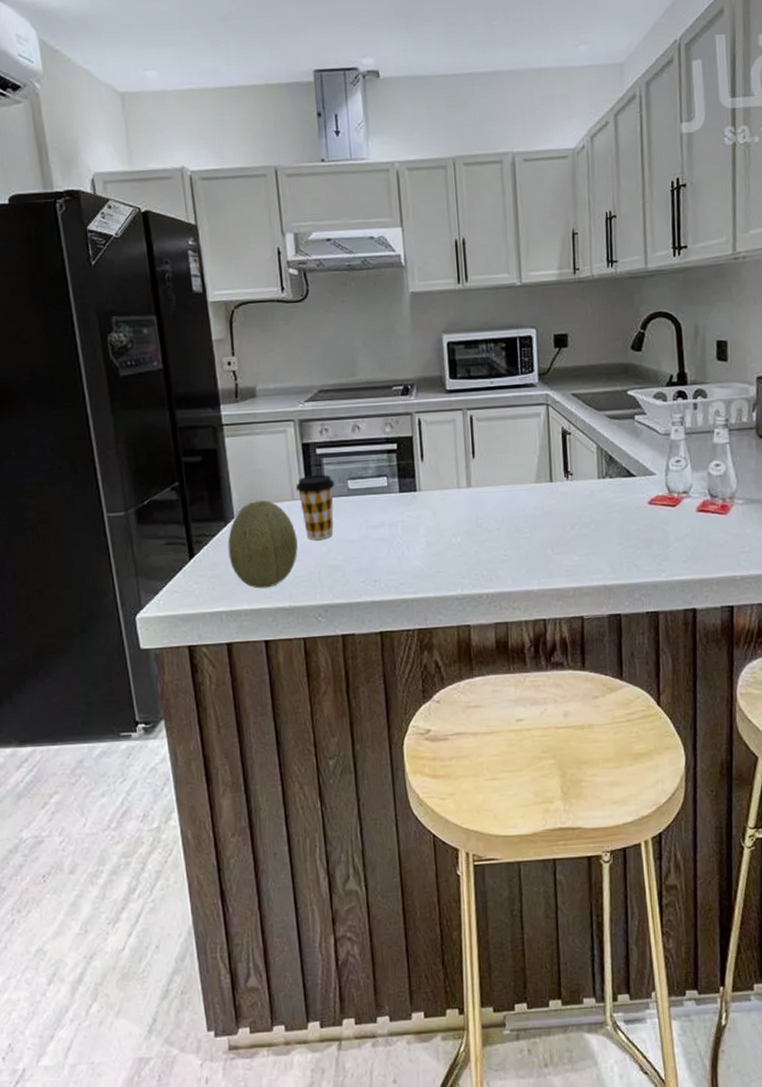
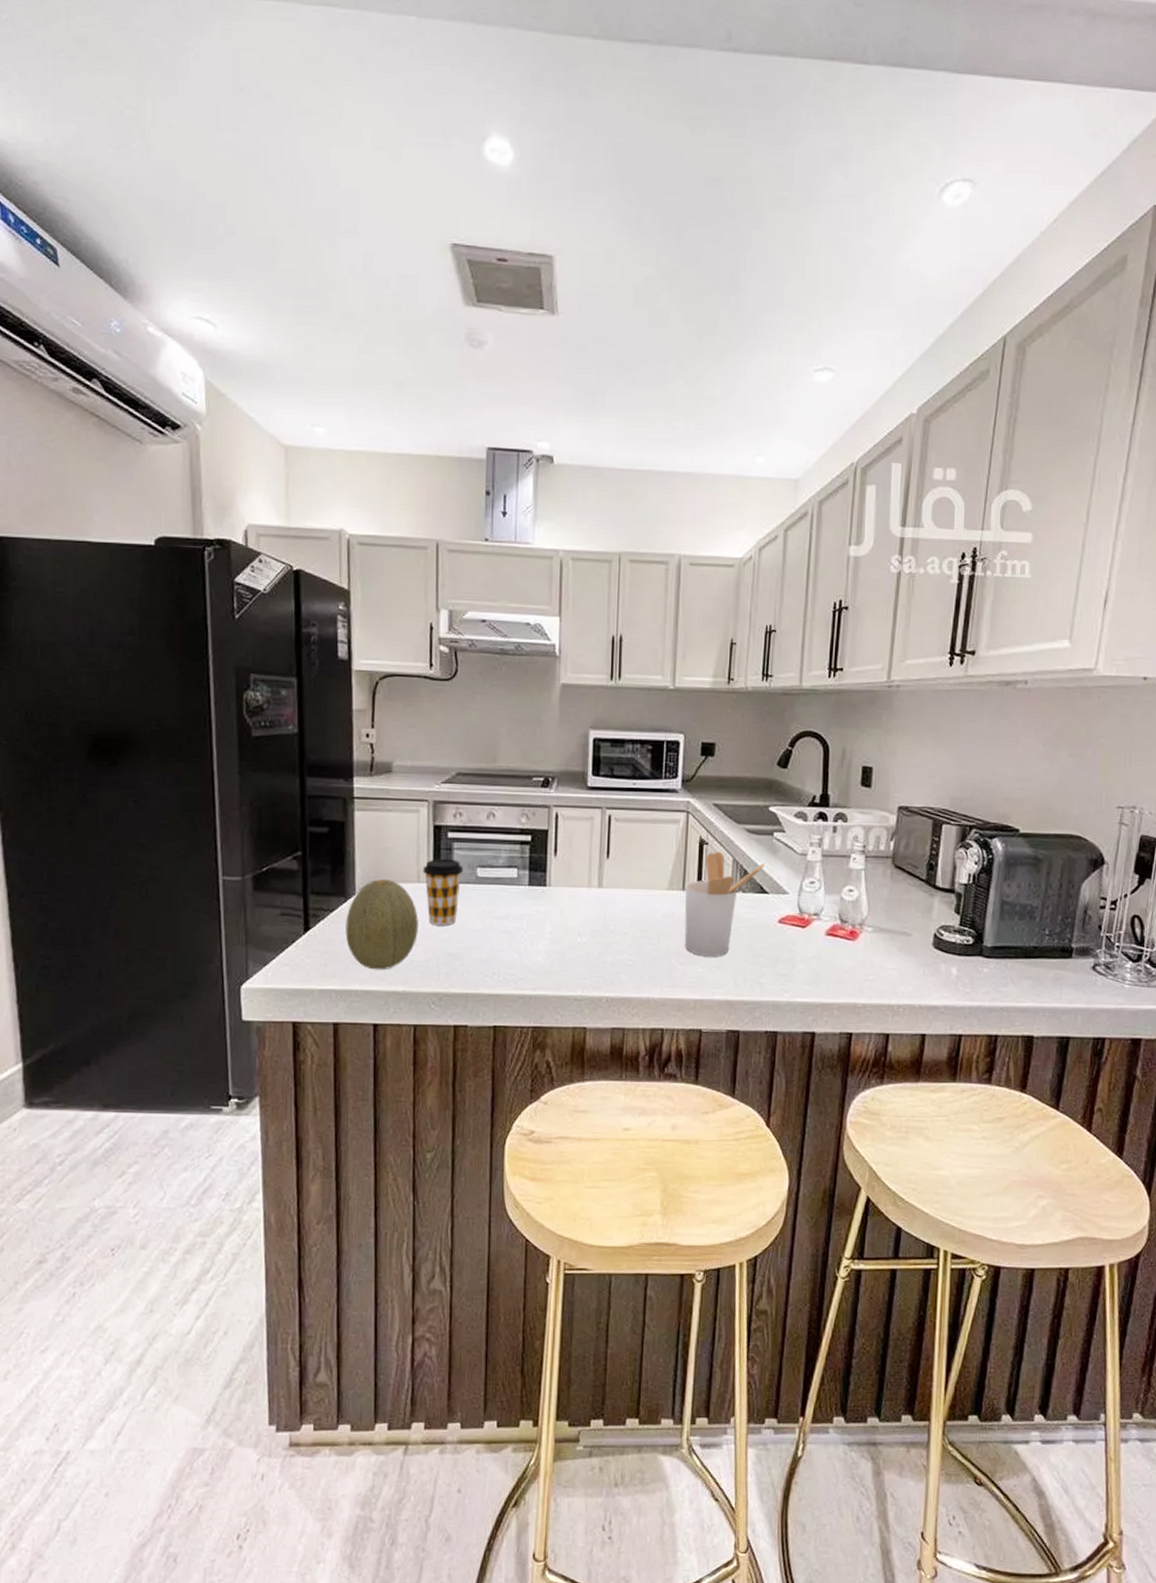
utensil holder: none [552,440,629,545] -> present [684,851,765,957]

